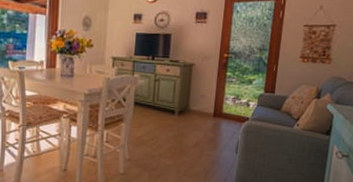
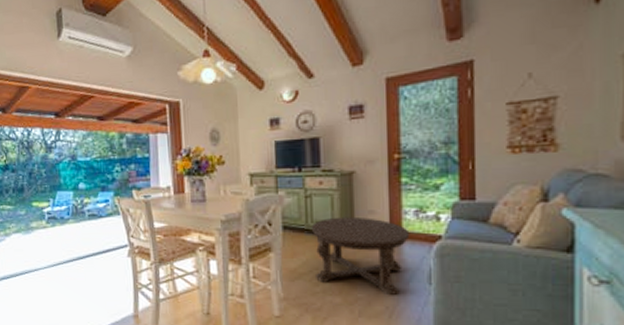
coffee table: none [154,98,228,160] -> present [312,216,410,295]

